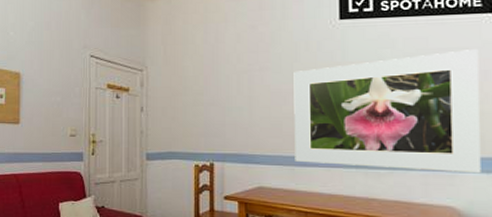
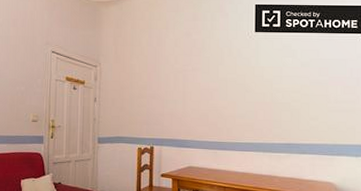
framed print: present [293,49,481,174] -> none [217,61,354,157]

